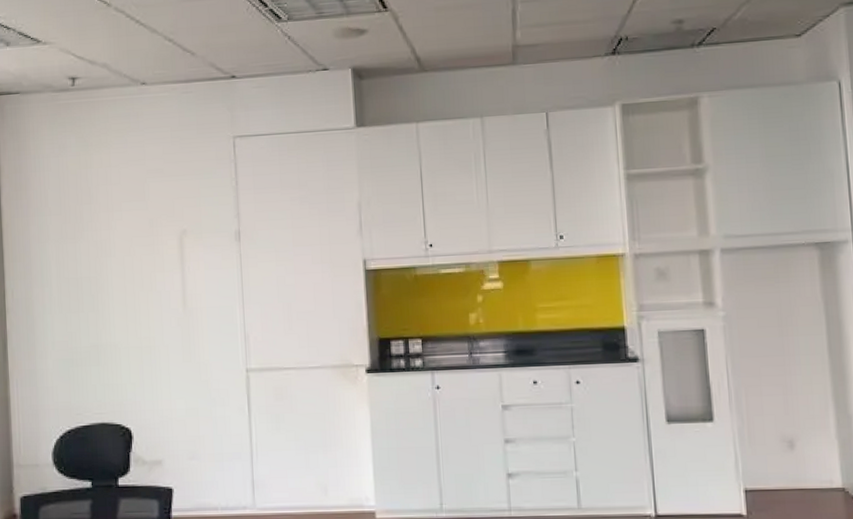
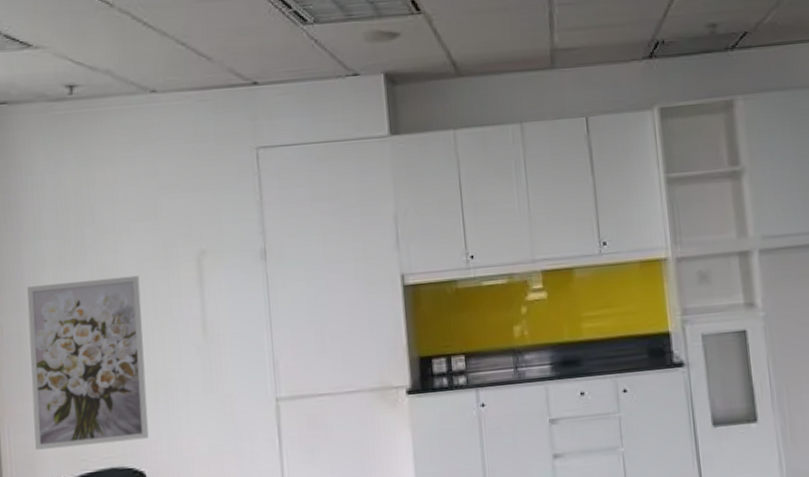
wall art: none [34,251,135,402] -> present [27,275,149,450]

